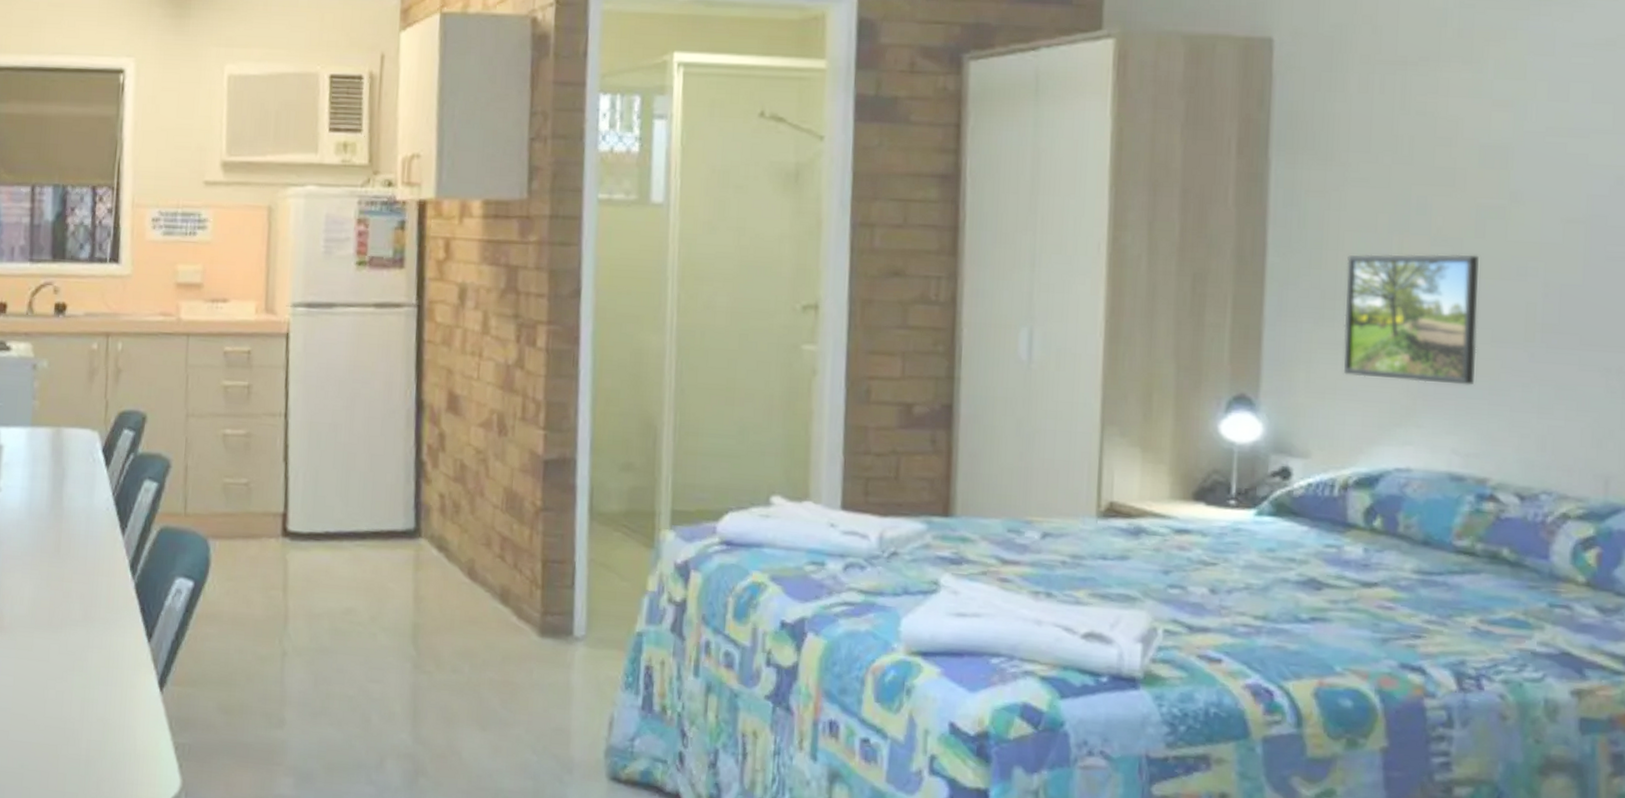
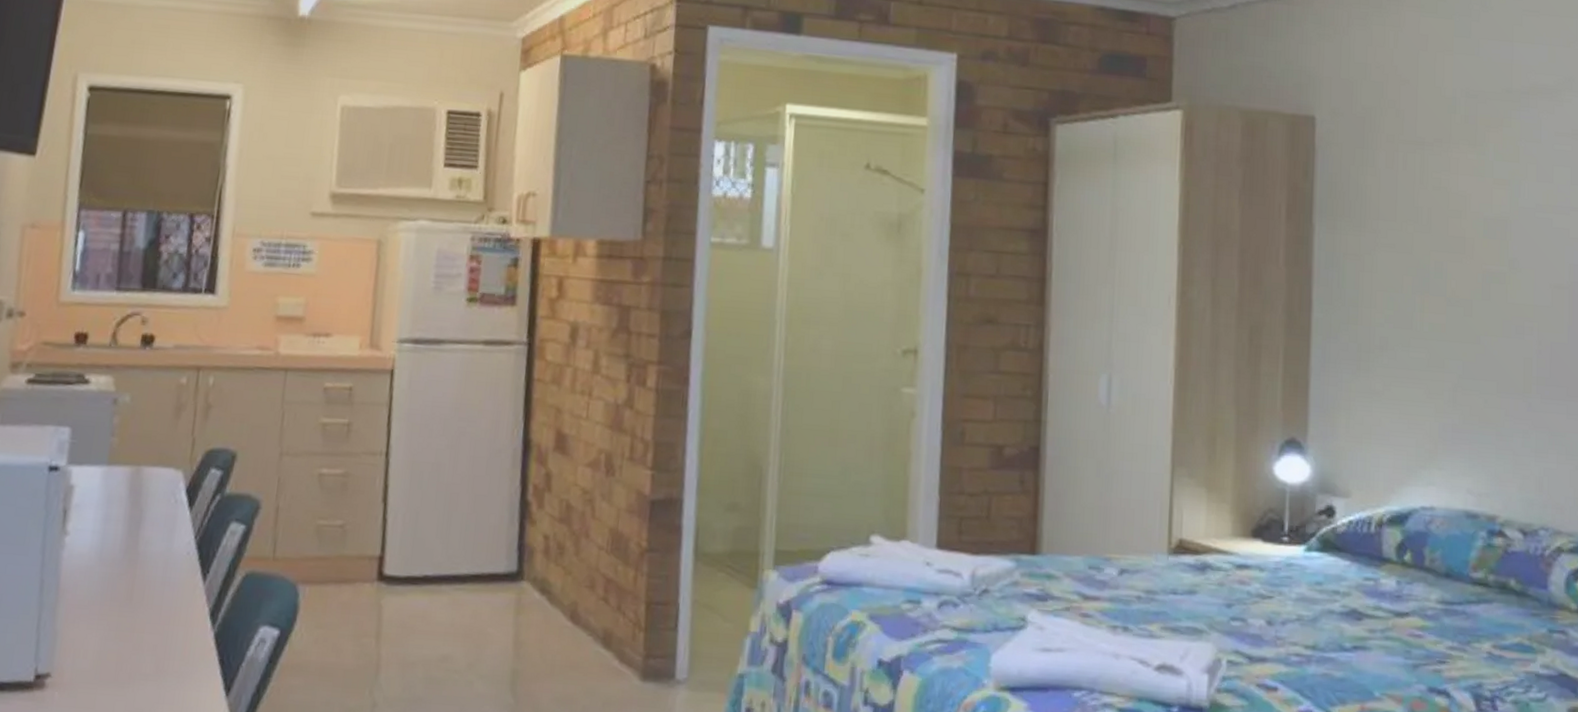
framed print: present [1343,254,1479,386] -> none [1377,312,1486,432]

